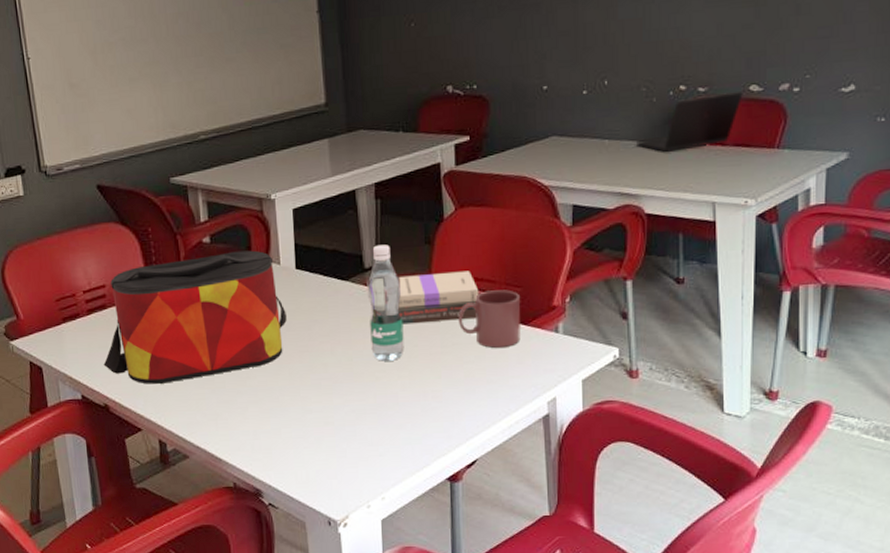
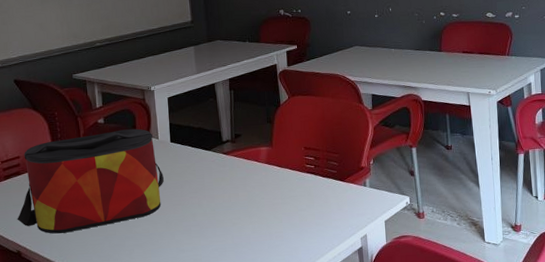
bottle: present [366,244,404,361] -> none [224,123,254,211]
books: present [398,270,479,325] -> none [248,142,308,183]
mug: present [459,290,521,348] -> none [293,155,339,199]
laptop: present [636,90,743,152] -> none [413,16,483,58]

